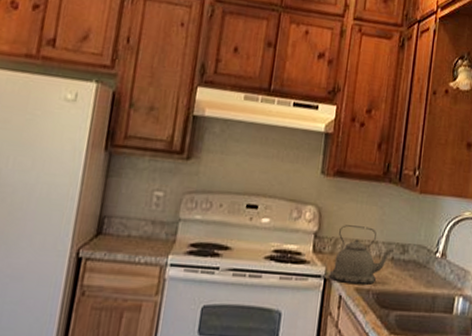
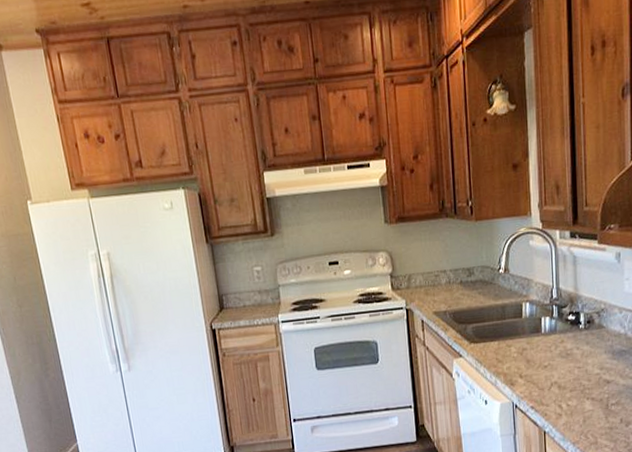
kettle: present [329,225,393,285] -> none [409,259,461,310]

